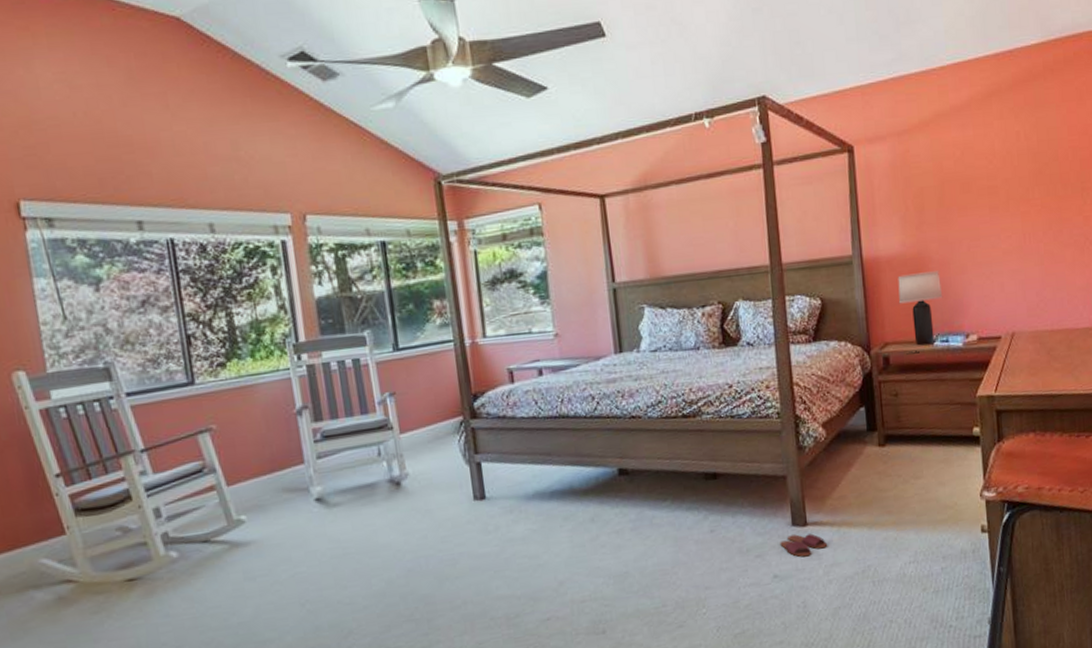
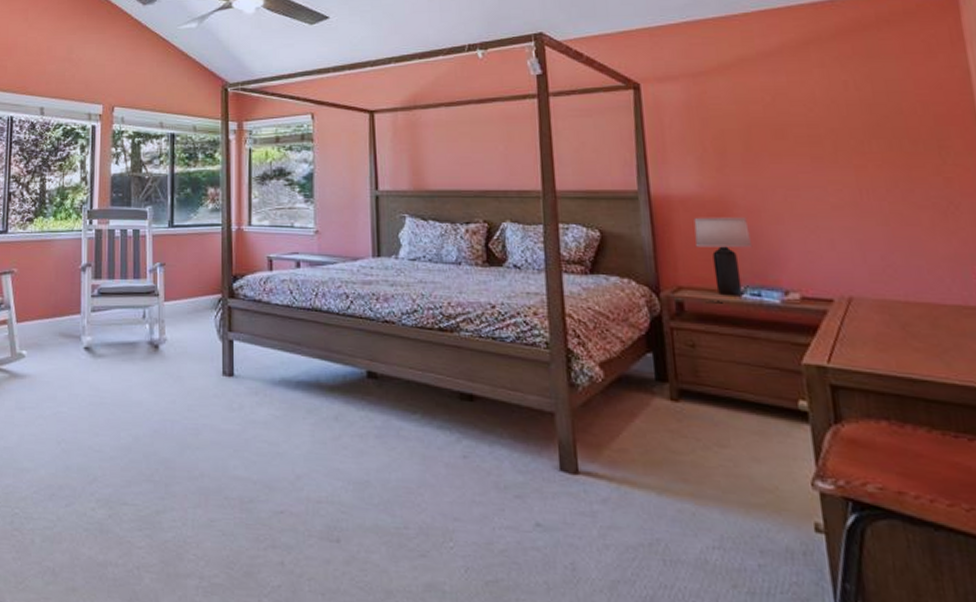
slippers: present [780,533,827,557] -> none [544,481,603,511]

